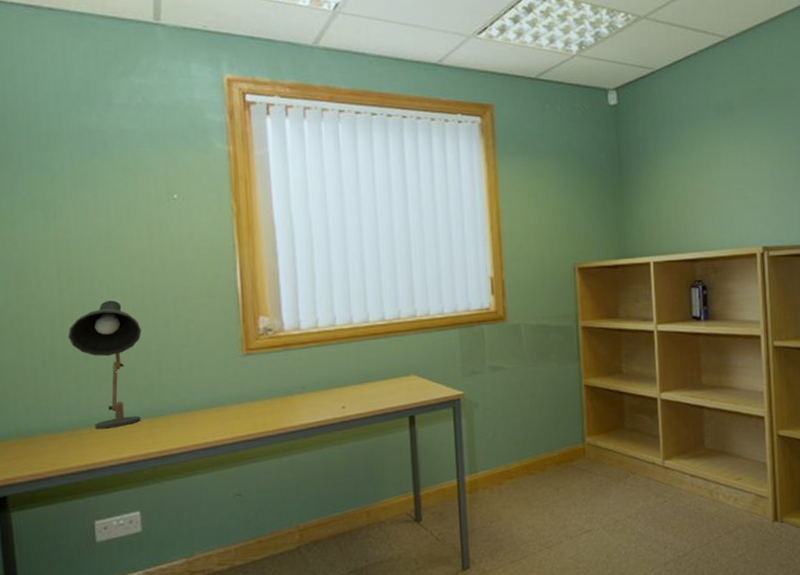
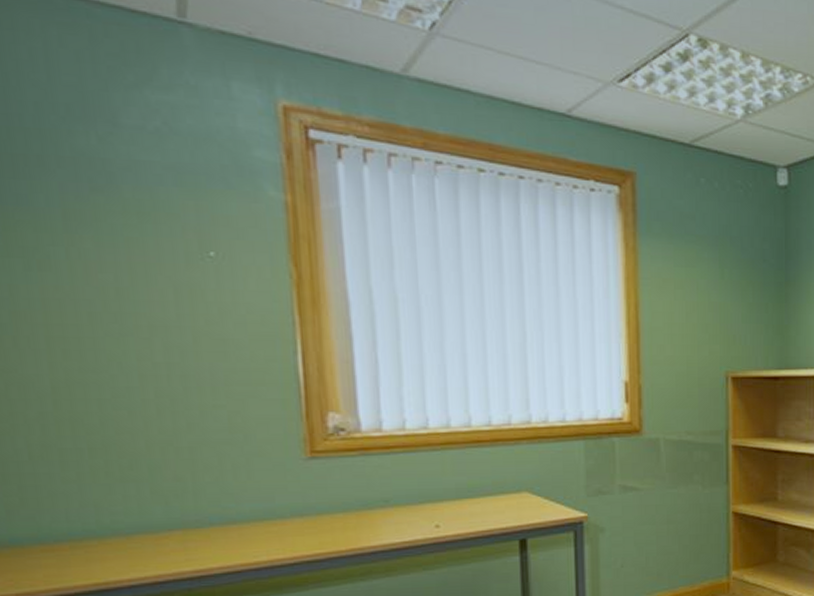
desk lamp: present [68,300,142,429] -> none [64,382,170,541]

